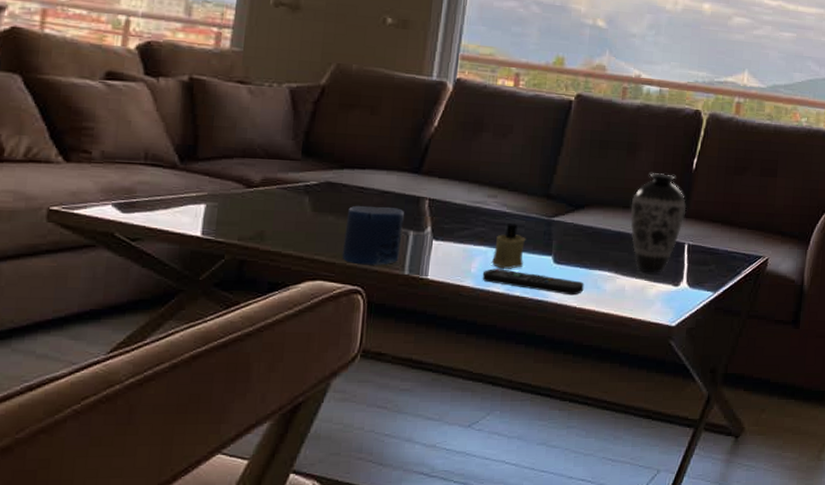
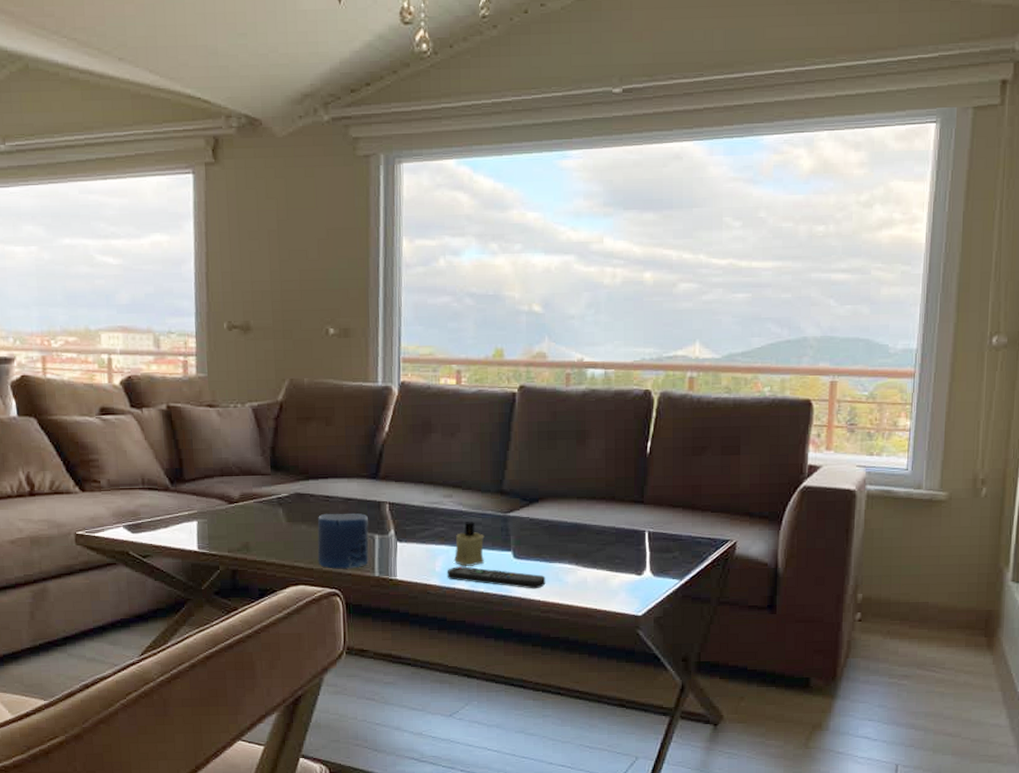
decorative vase: present [630,173,687,273] -> none [585,460,644,563]

